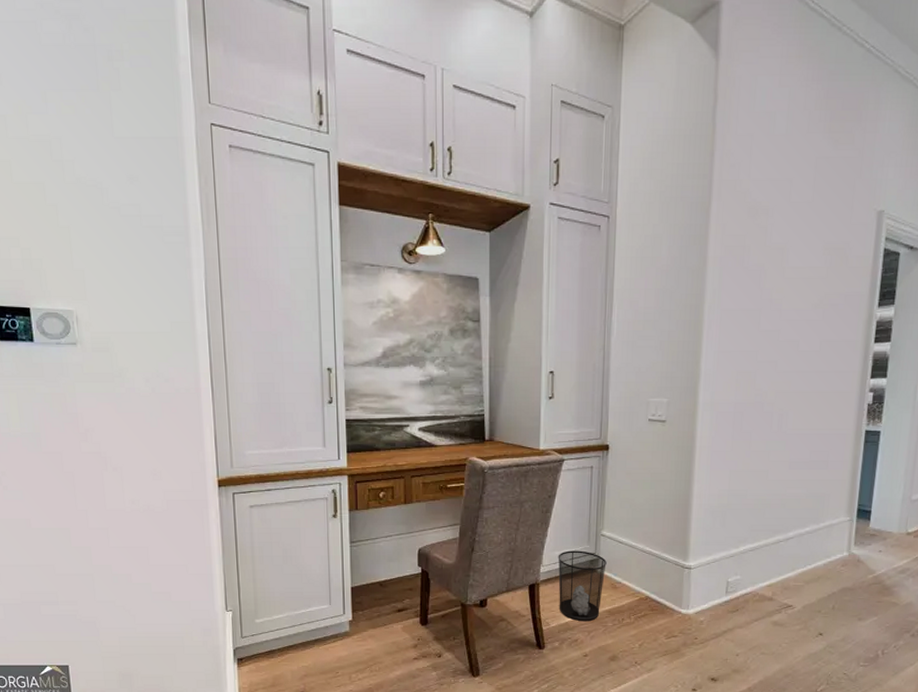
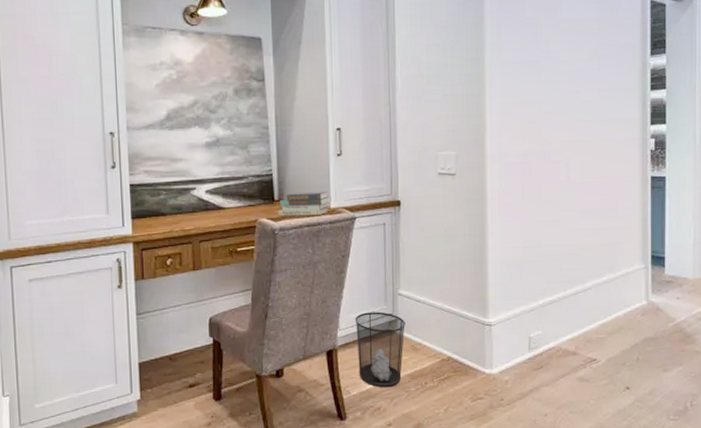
books: none [488,433,542,456] -> present [278,191,333,217]

